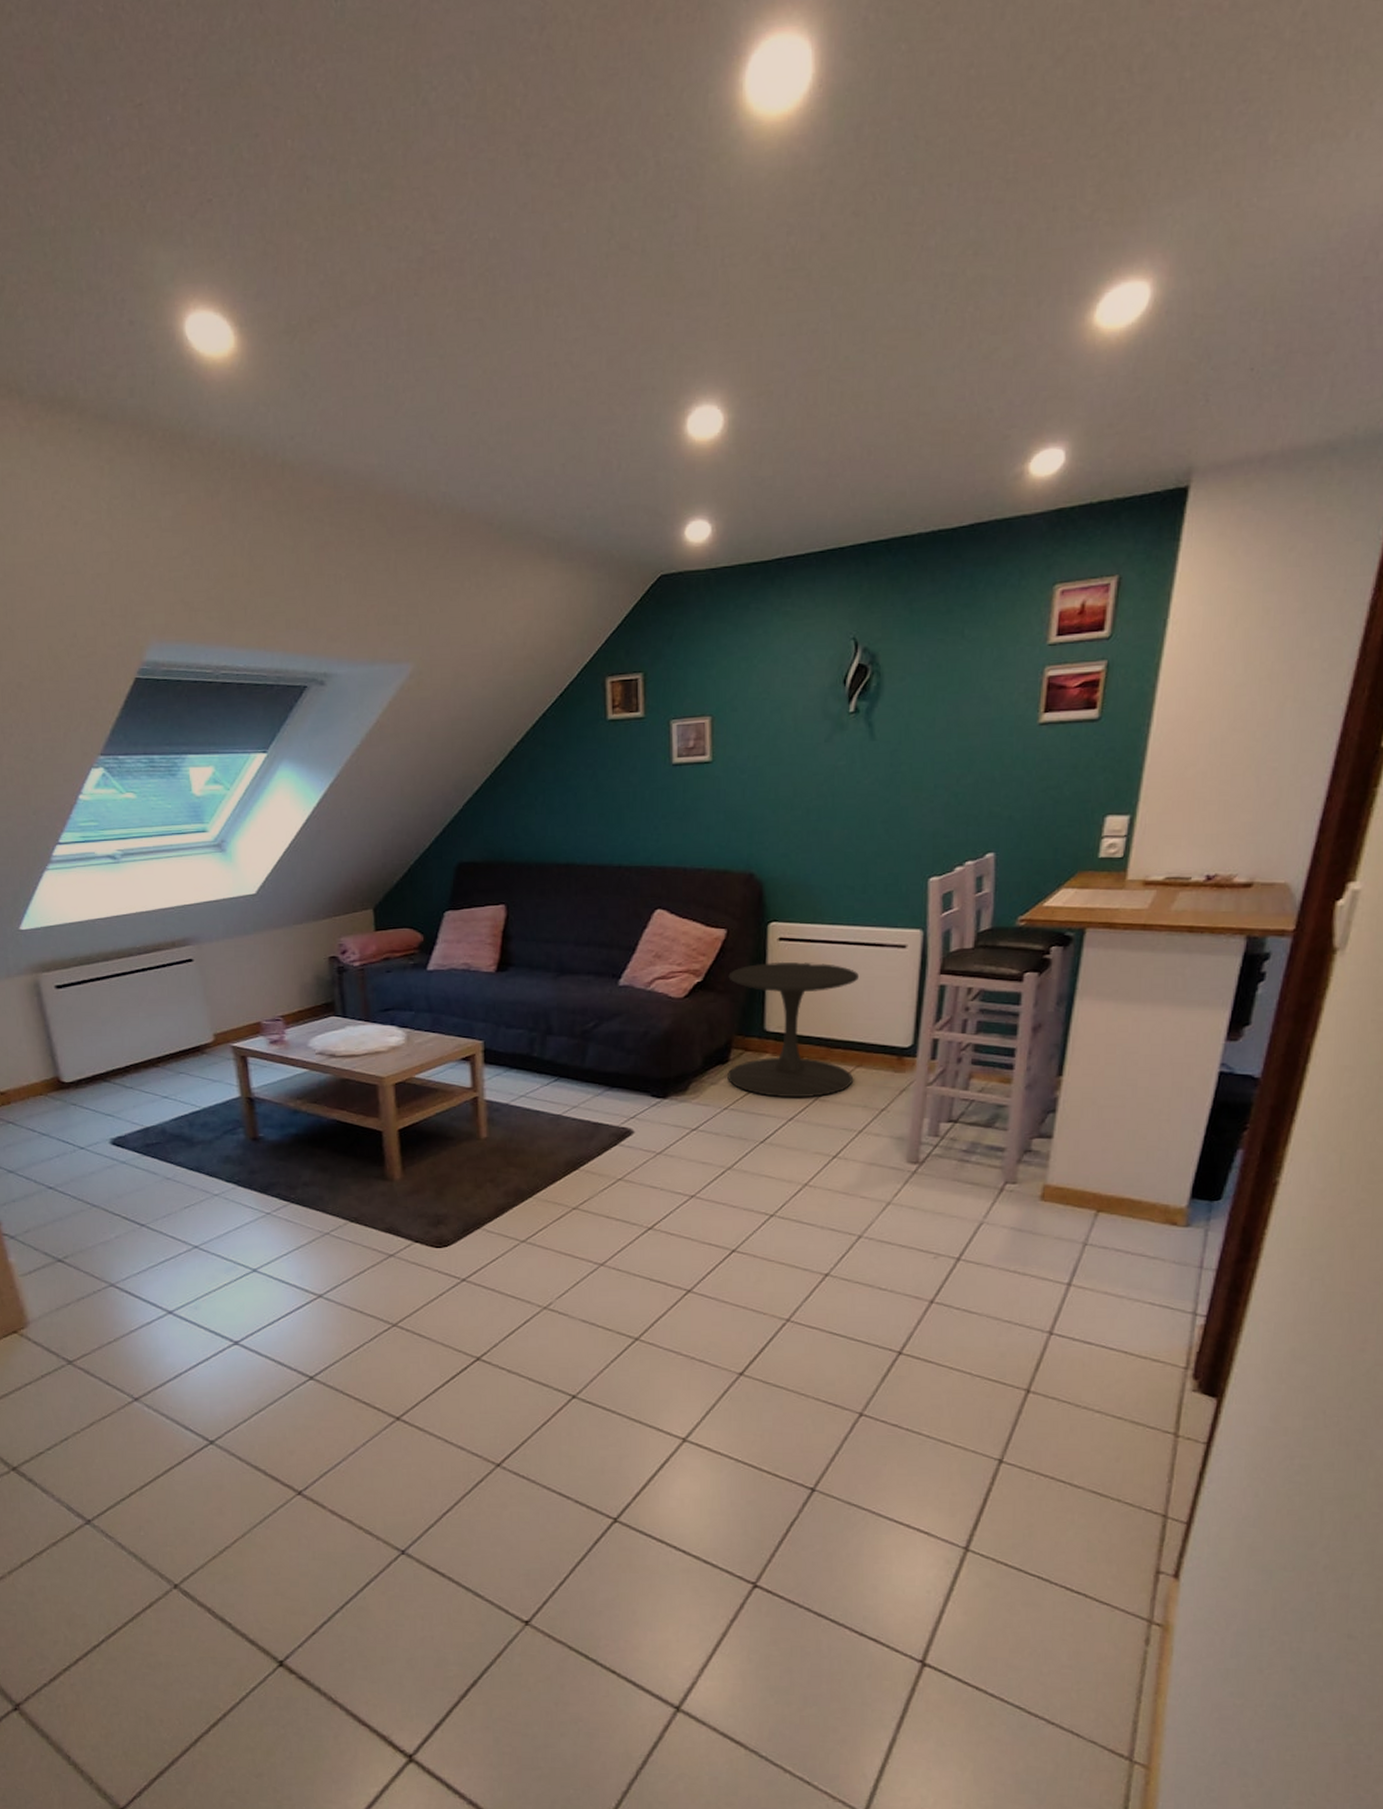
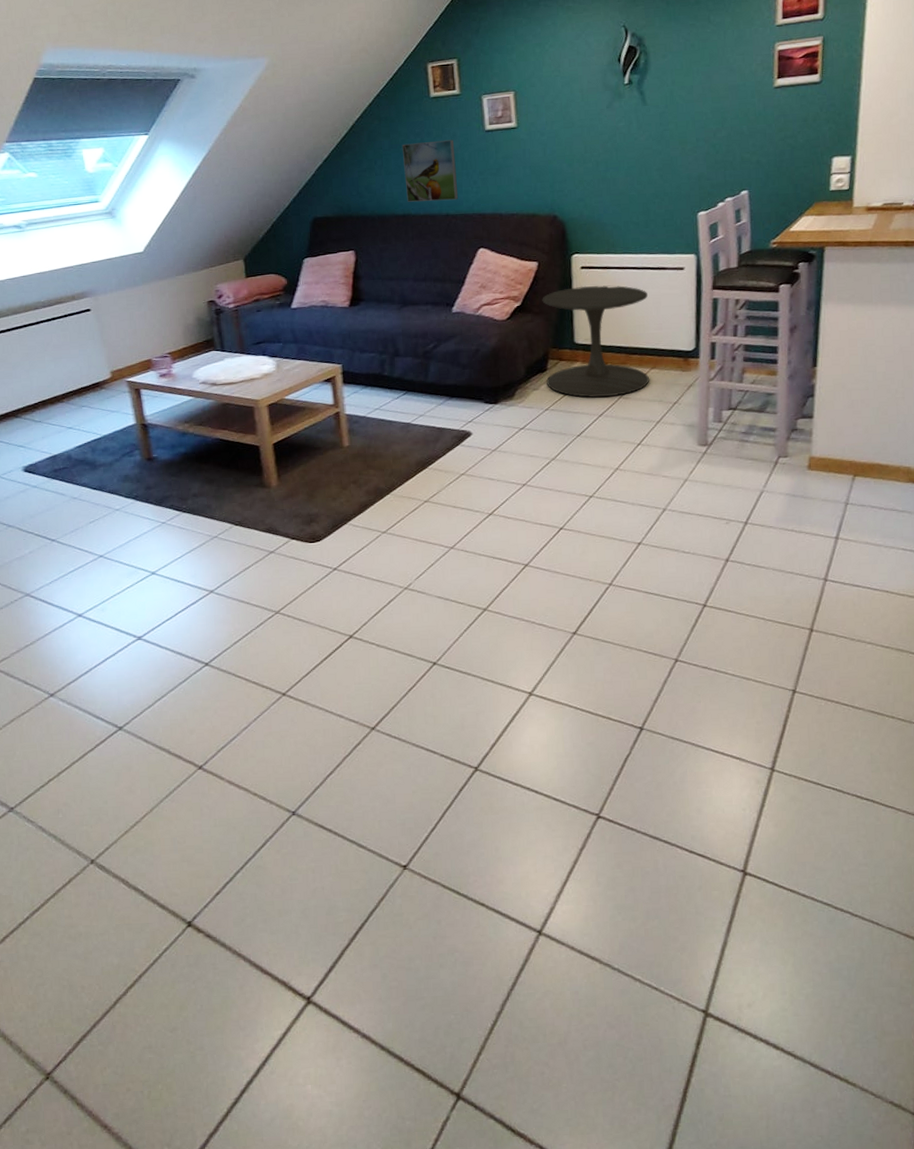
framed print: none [569,773,635,849] -> present [401,139,459,202]

